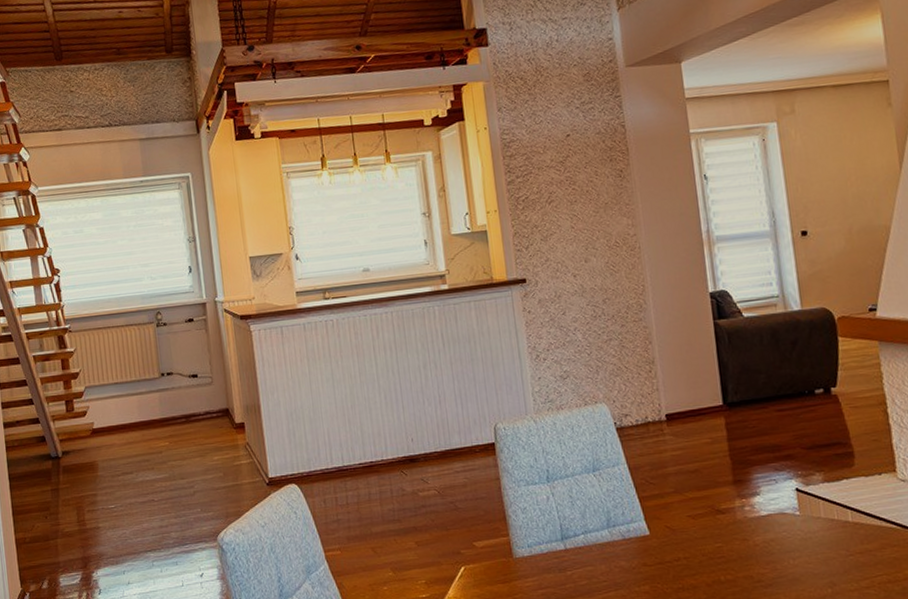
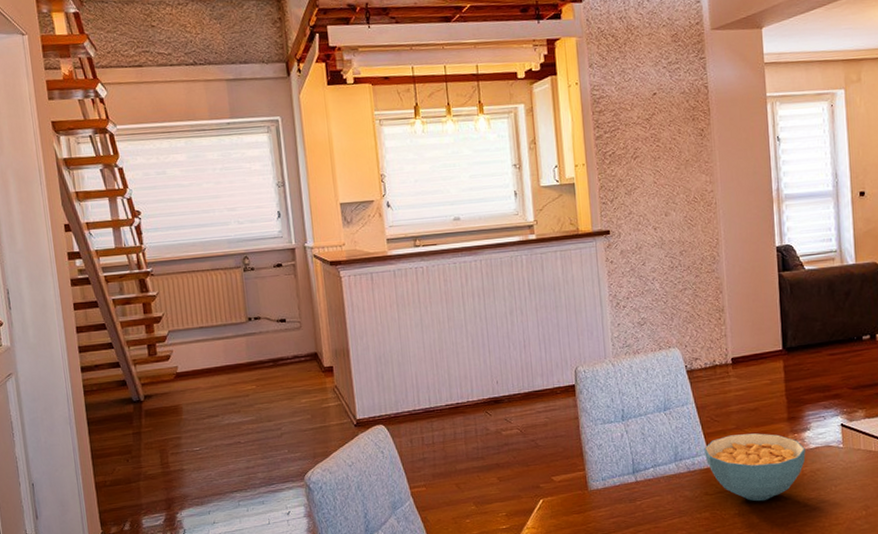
cereal bowl: none [640,497,757,574] -> present [704,433,806,501]

